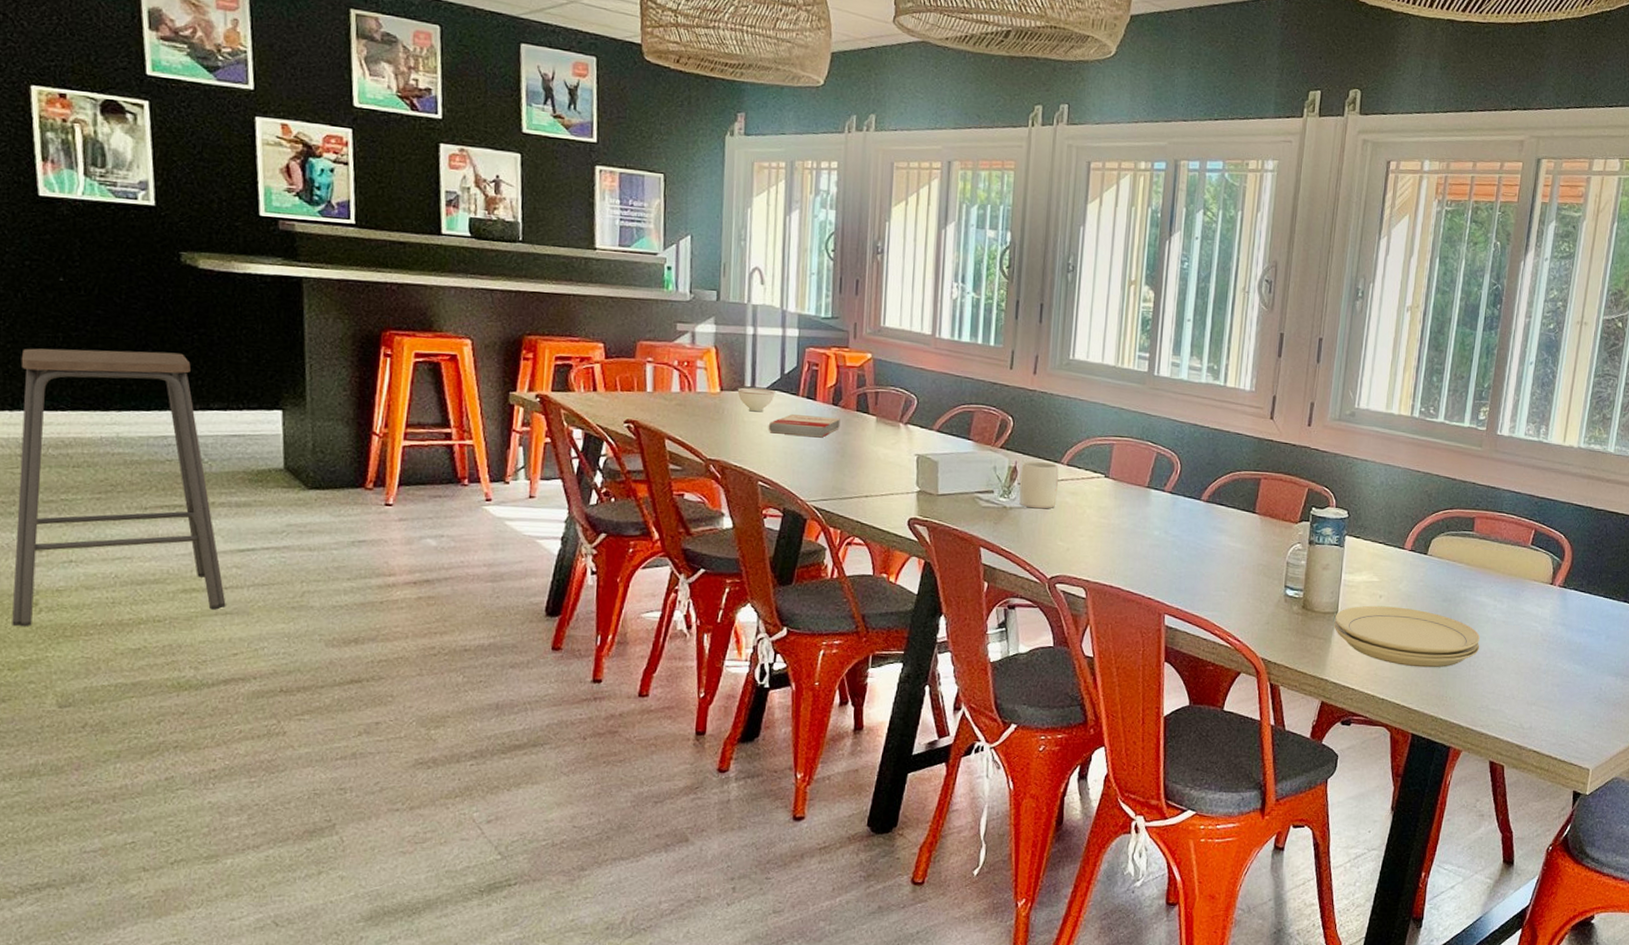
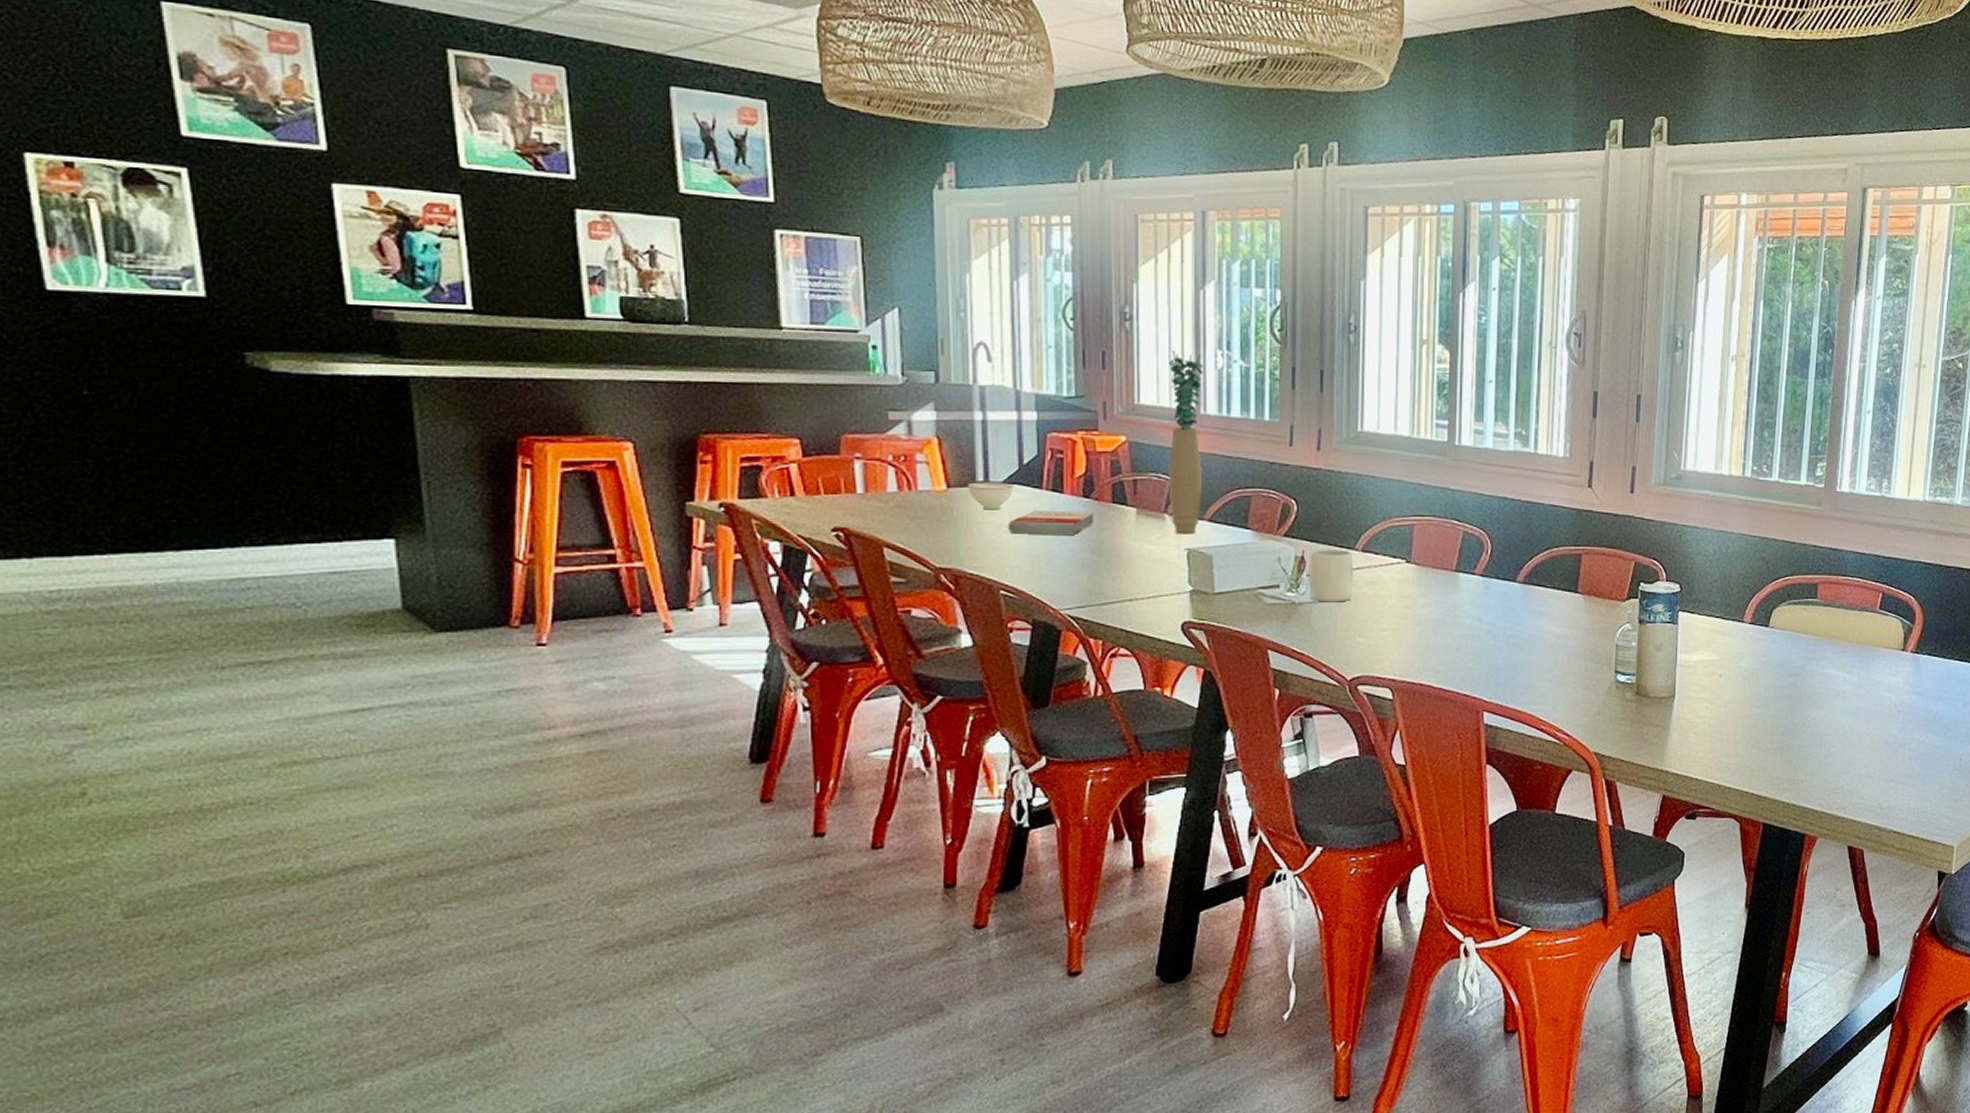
bar stool: present [12,348,226,627] -> none [38,475,339,824]
vase: none [904,281,941,442] -> present [1169,351,1203,534]
plate: present [1334,605,1481,668] -> none [1672,686,1831,750]

